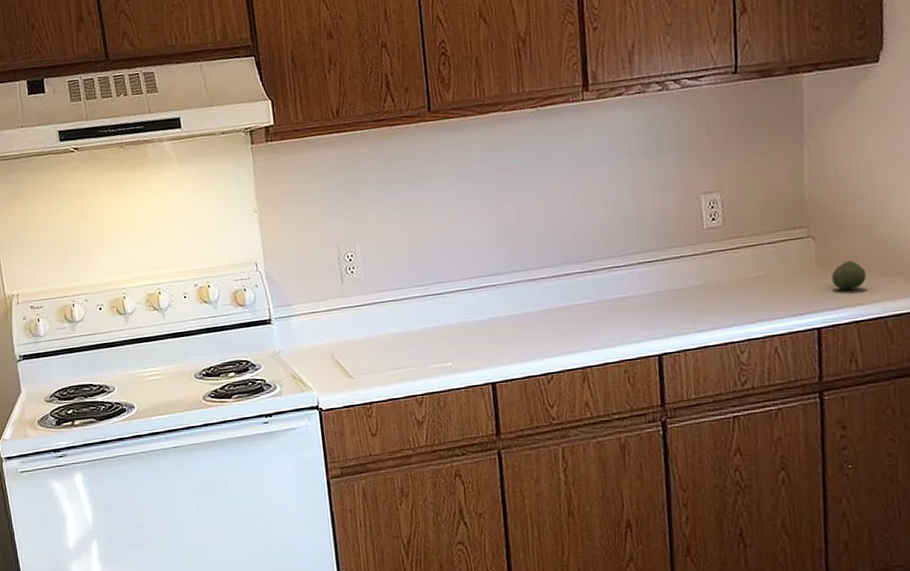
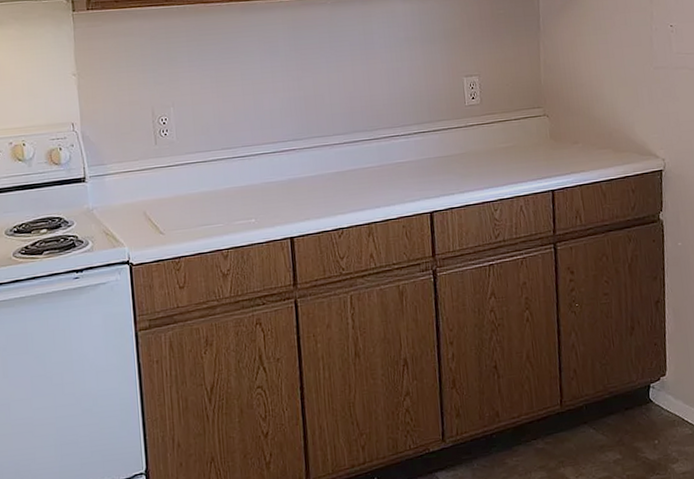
fruit: present [831,261,867,290] -> none [561,136,587,160]

